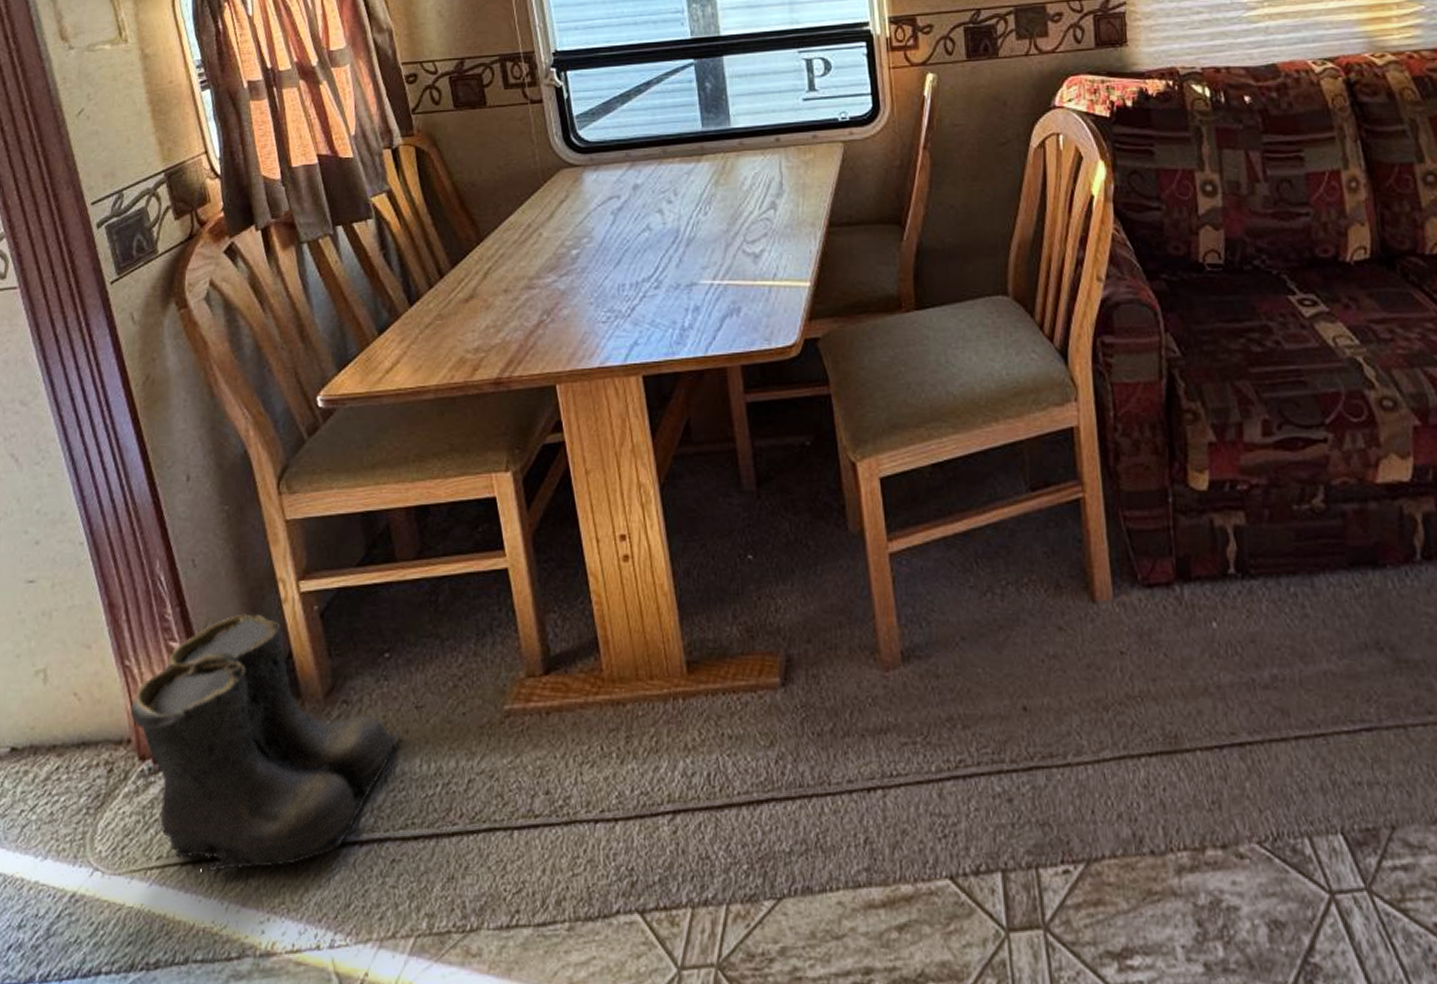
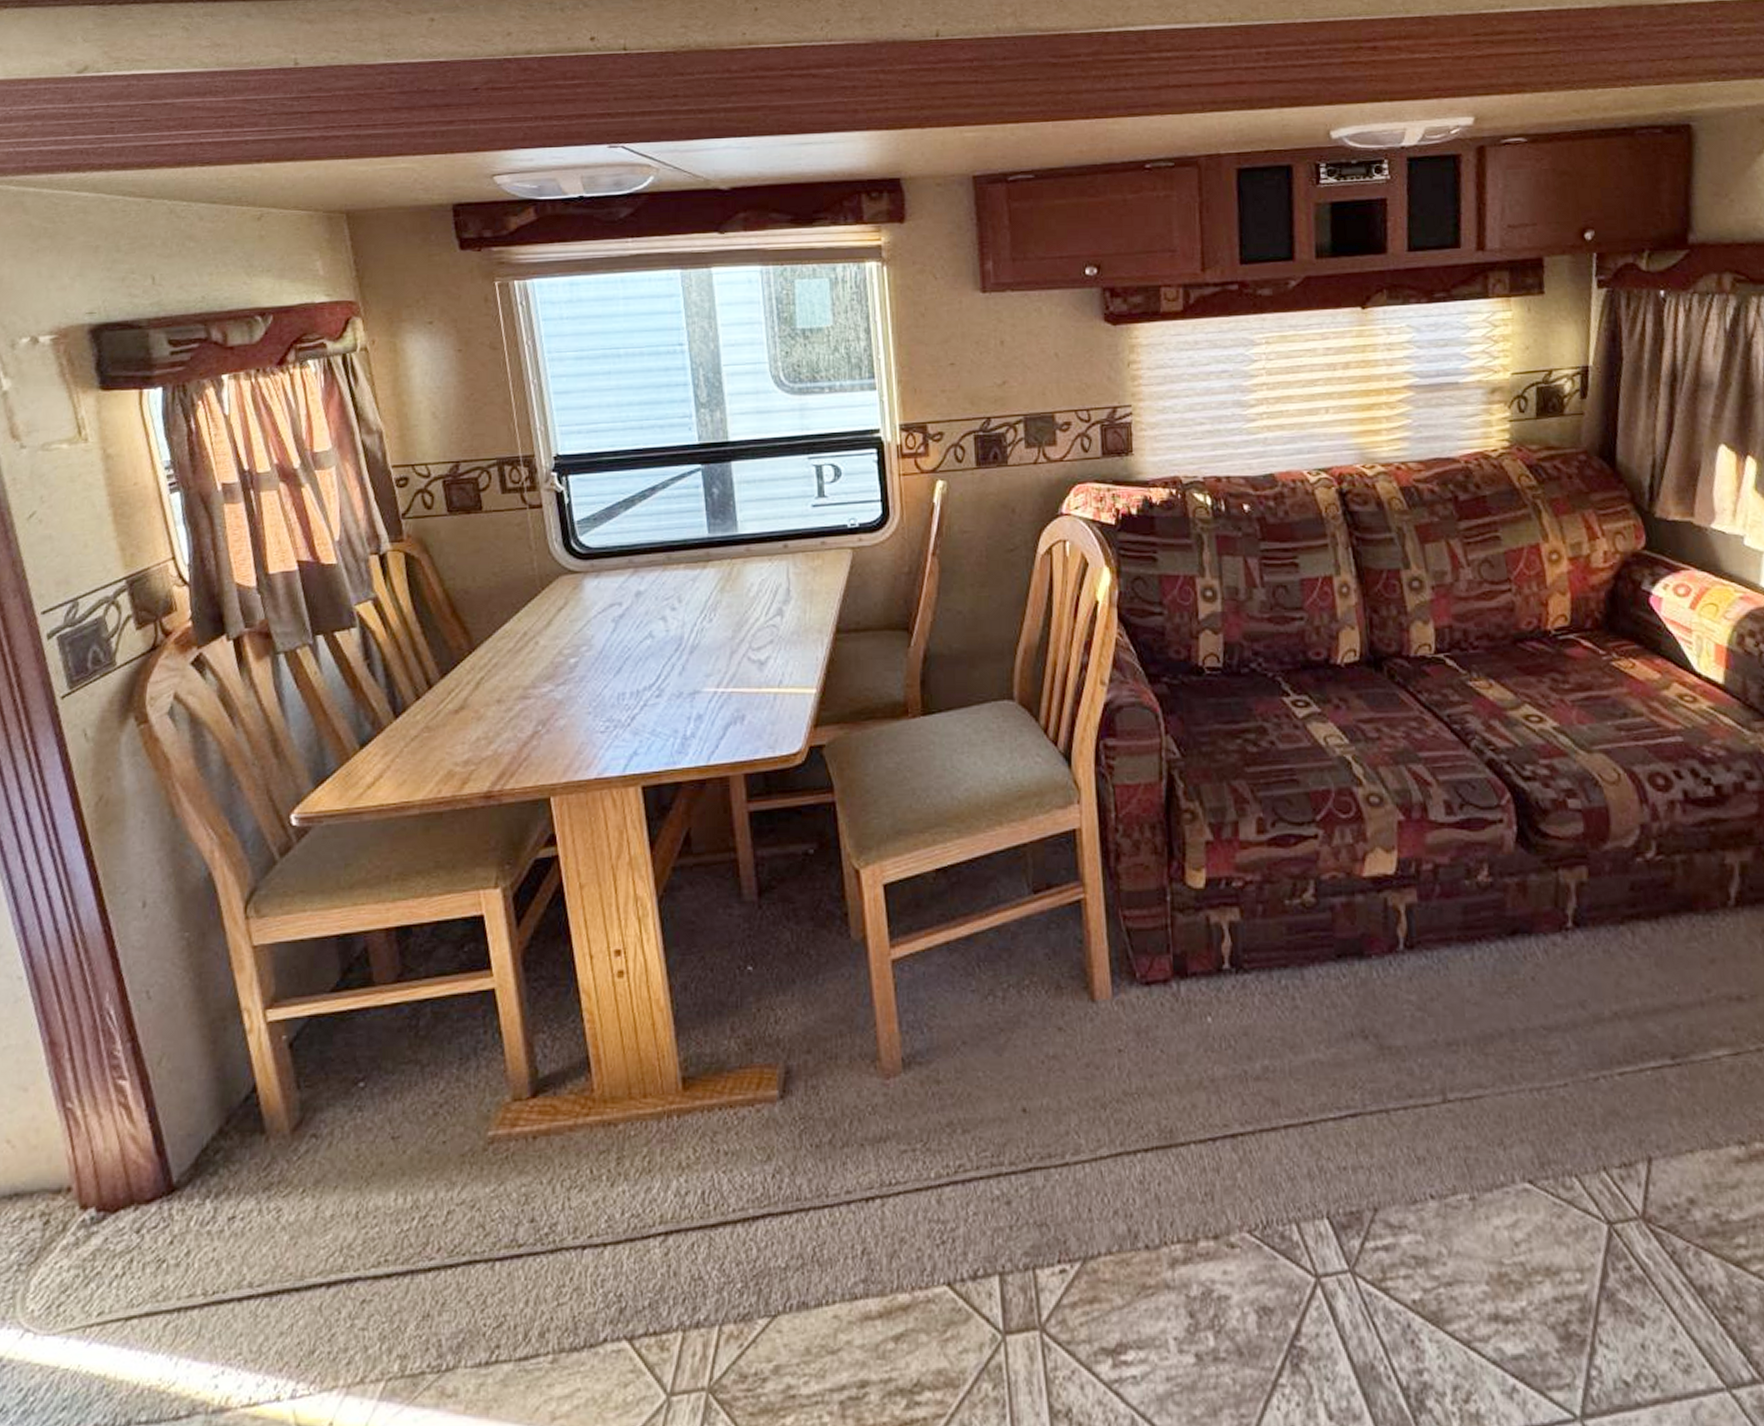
boots: present [131,613,399,873] -> none [72,1046,373,1326]

